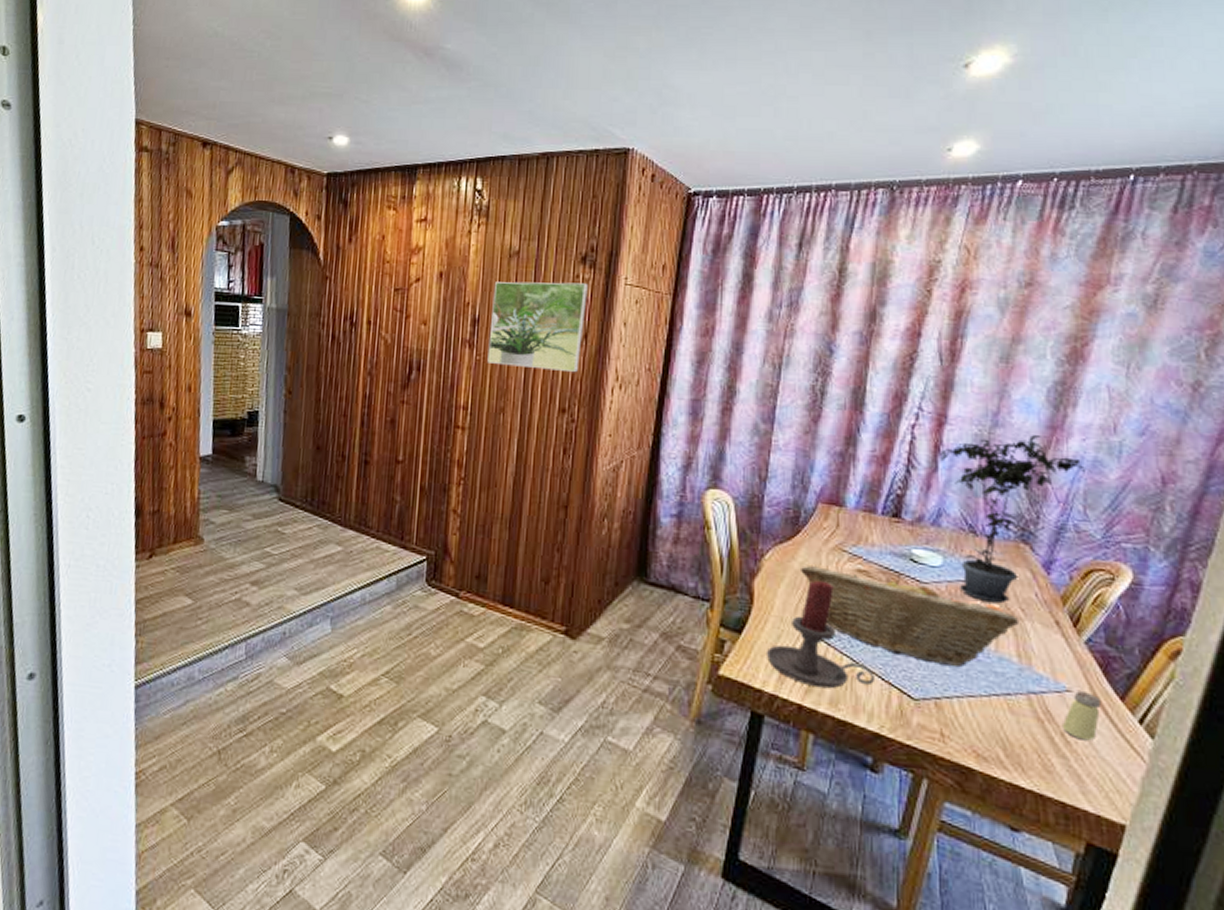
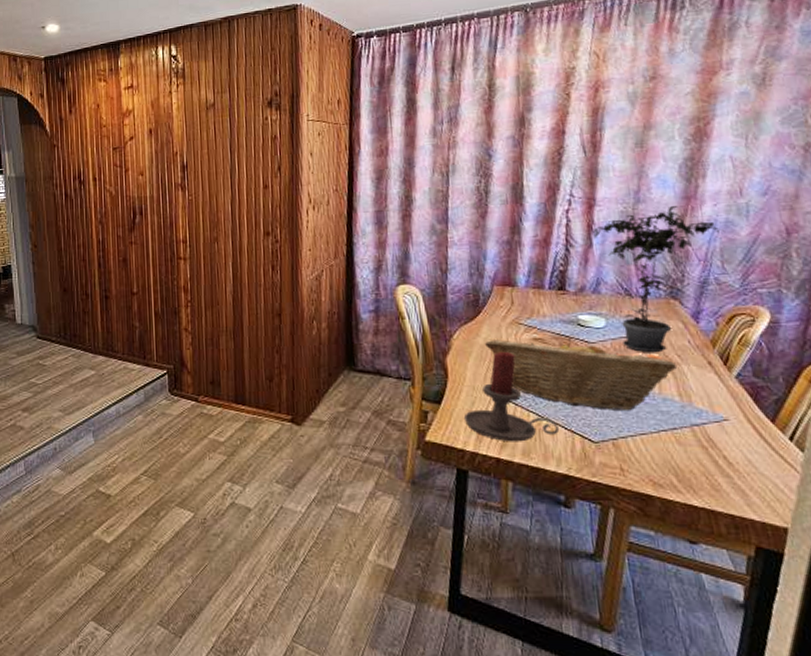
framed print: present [487,281,588,373] -> none [196,123,277,202]
saltshaker: present [1061,691,1102,741] -> none [723,419,756,460]

